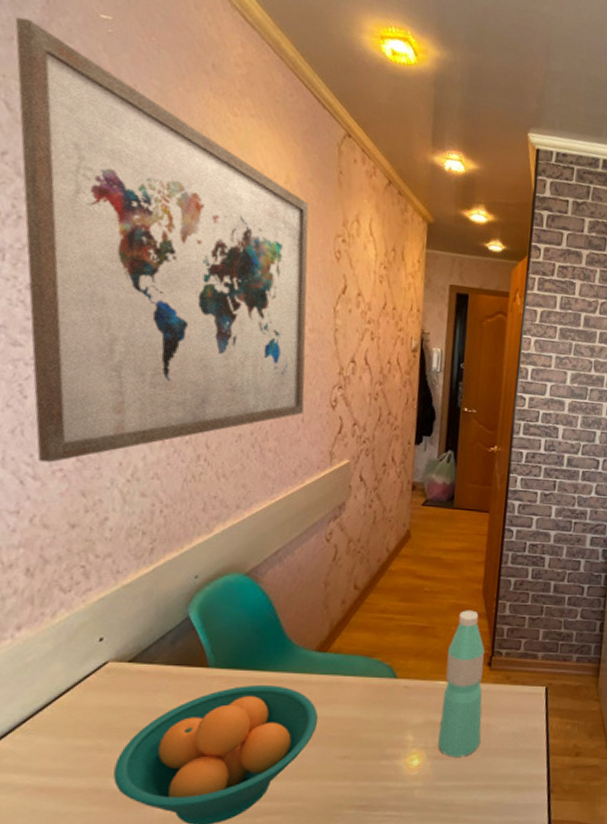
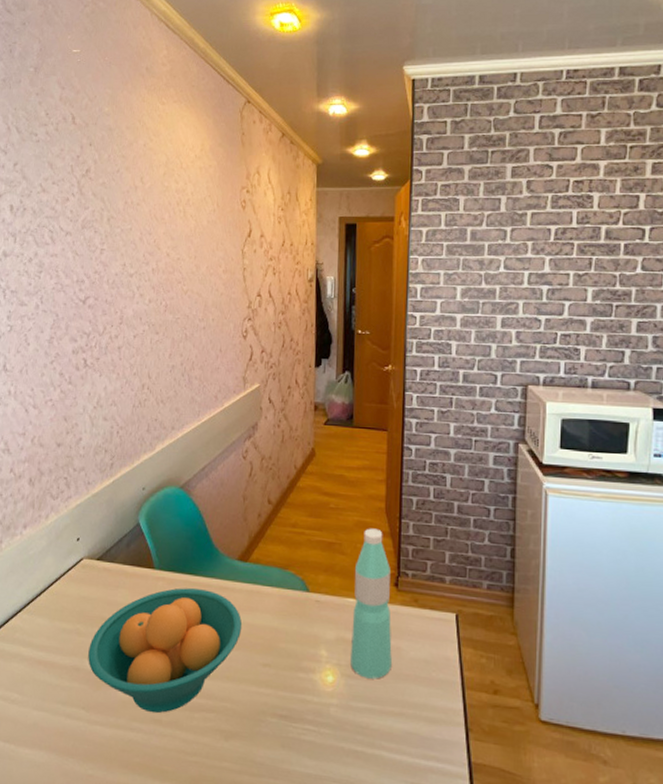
wall art: present [15,17,309,463] -> none [22,65,222,395]

